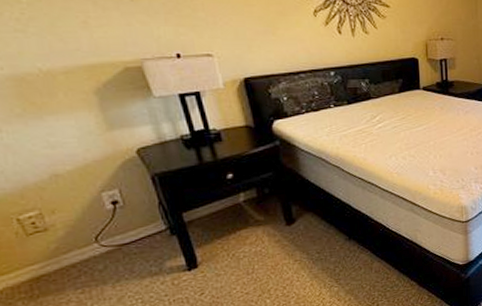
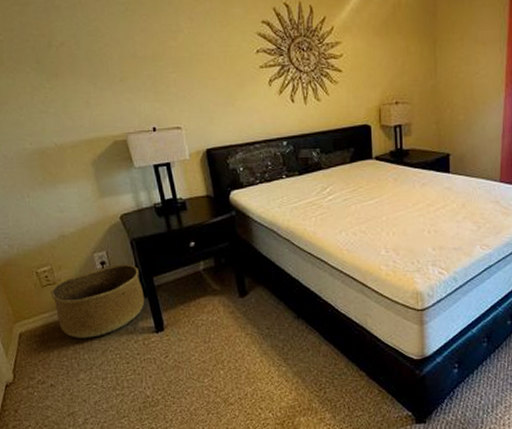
basket: none [40,201,173,288] -> present [50,264,145,338]

